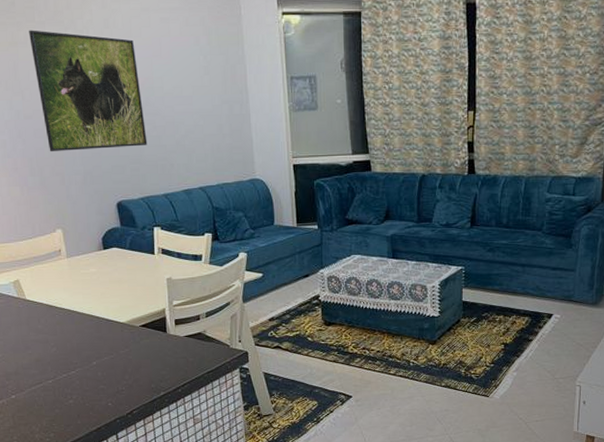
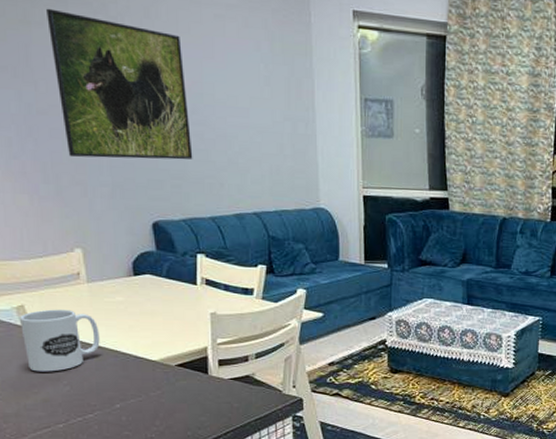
mug: none [16,282,79,336] -> present [20,309,100,372]

